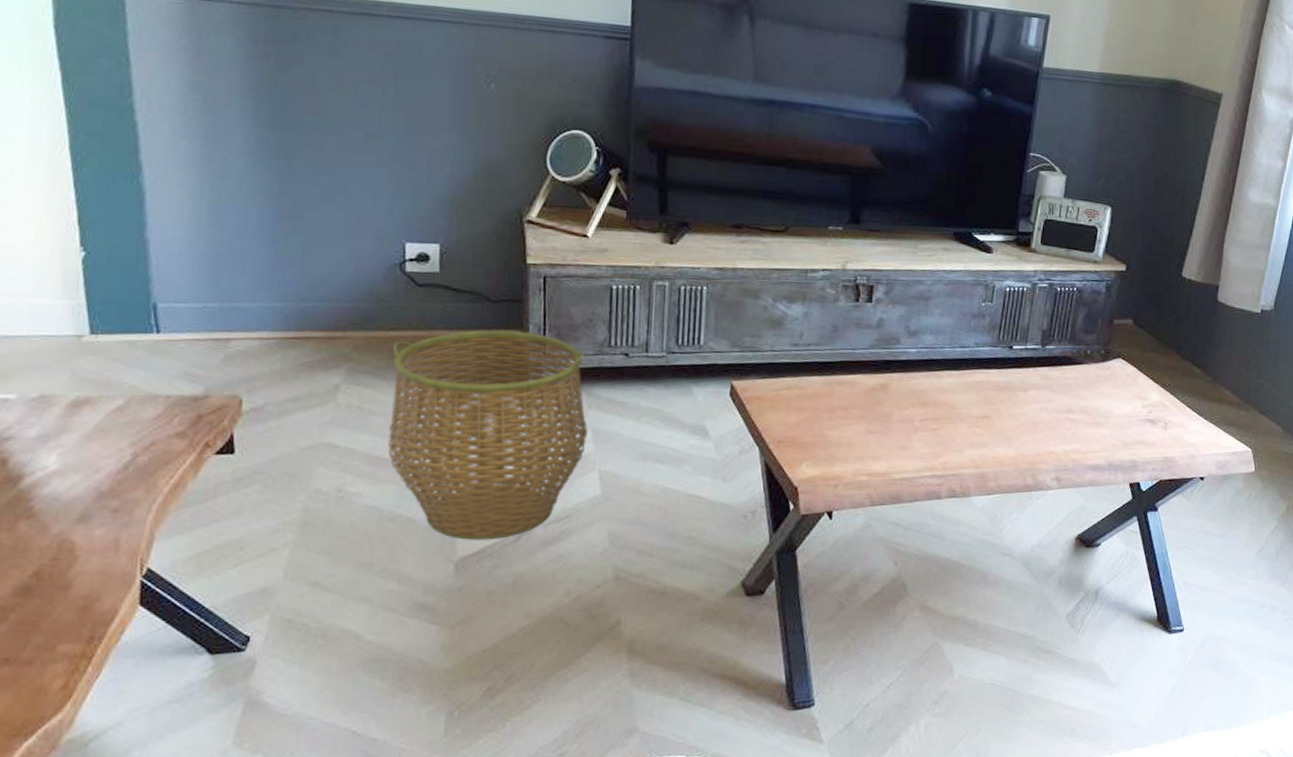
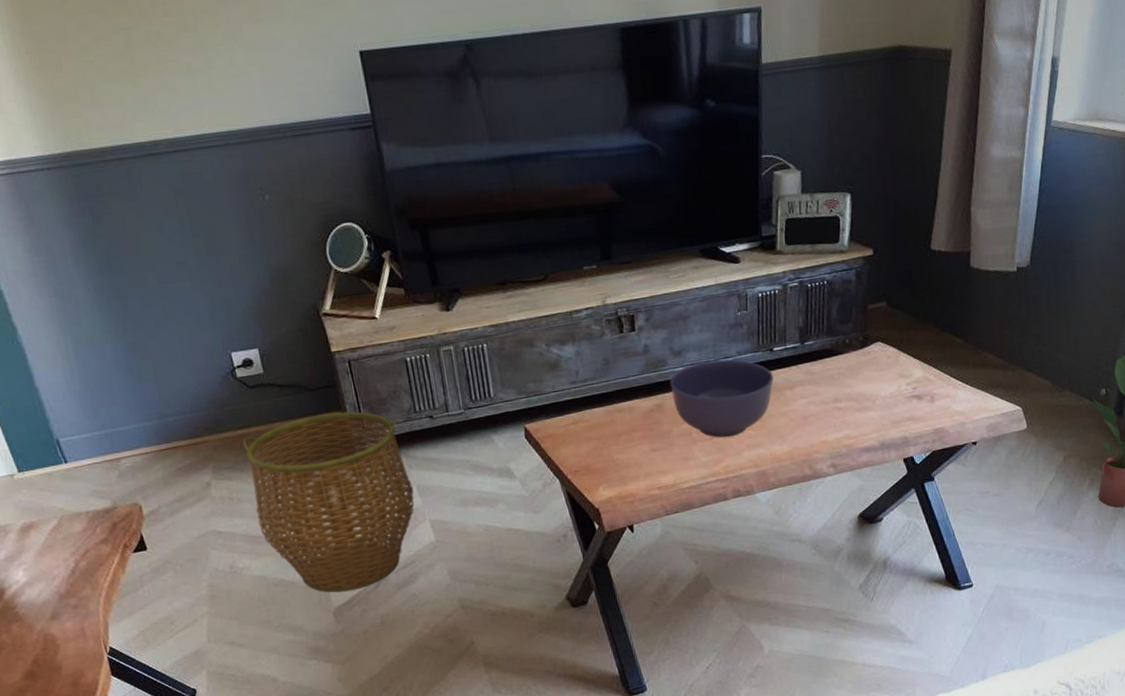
bowl: none [899,347,1009,431] -> present [669,359,774,438]

